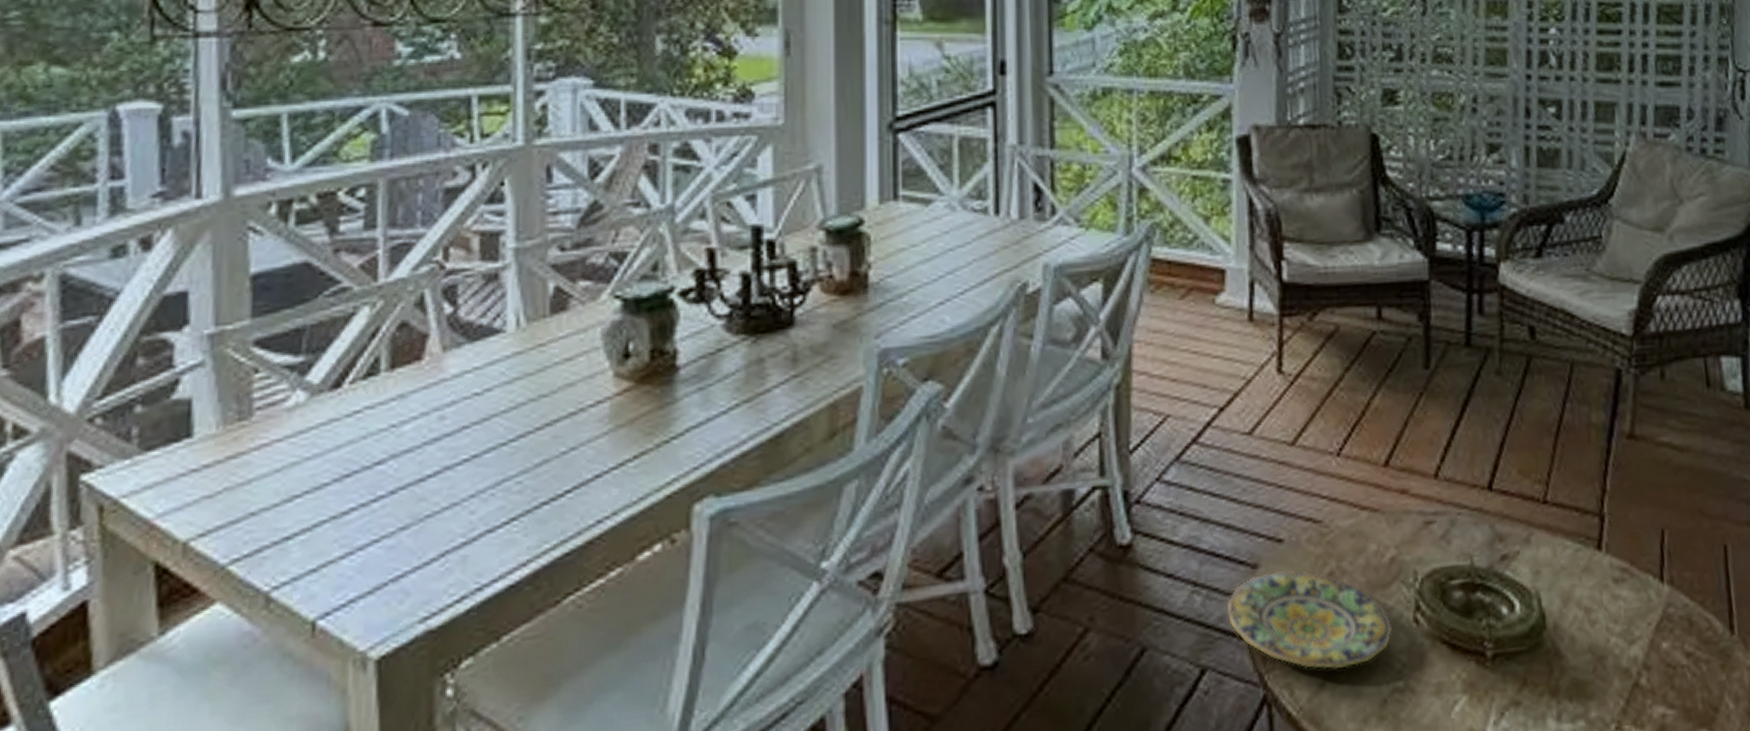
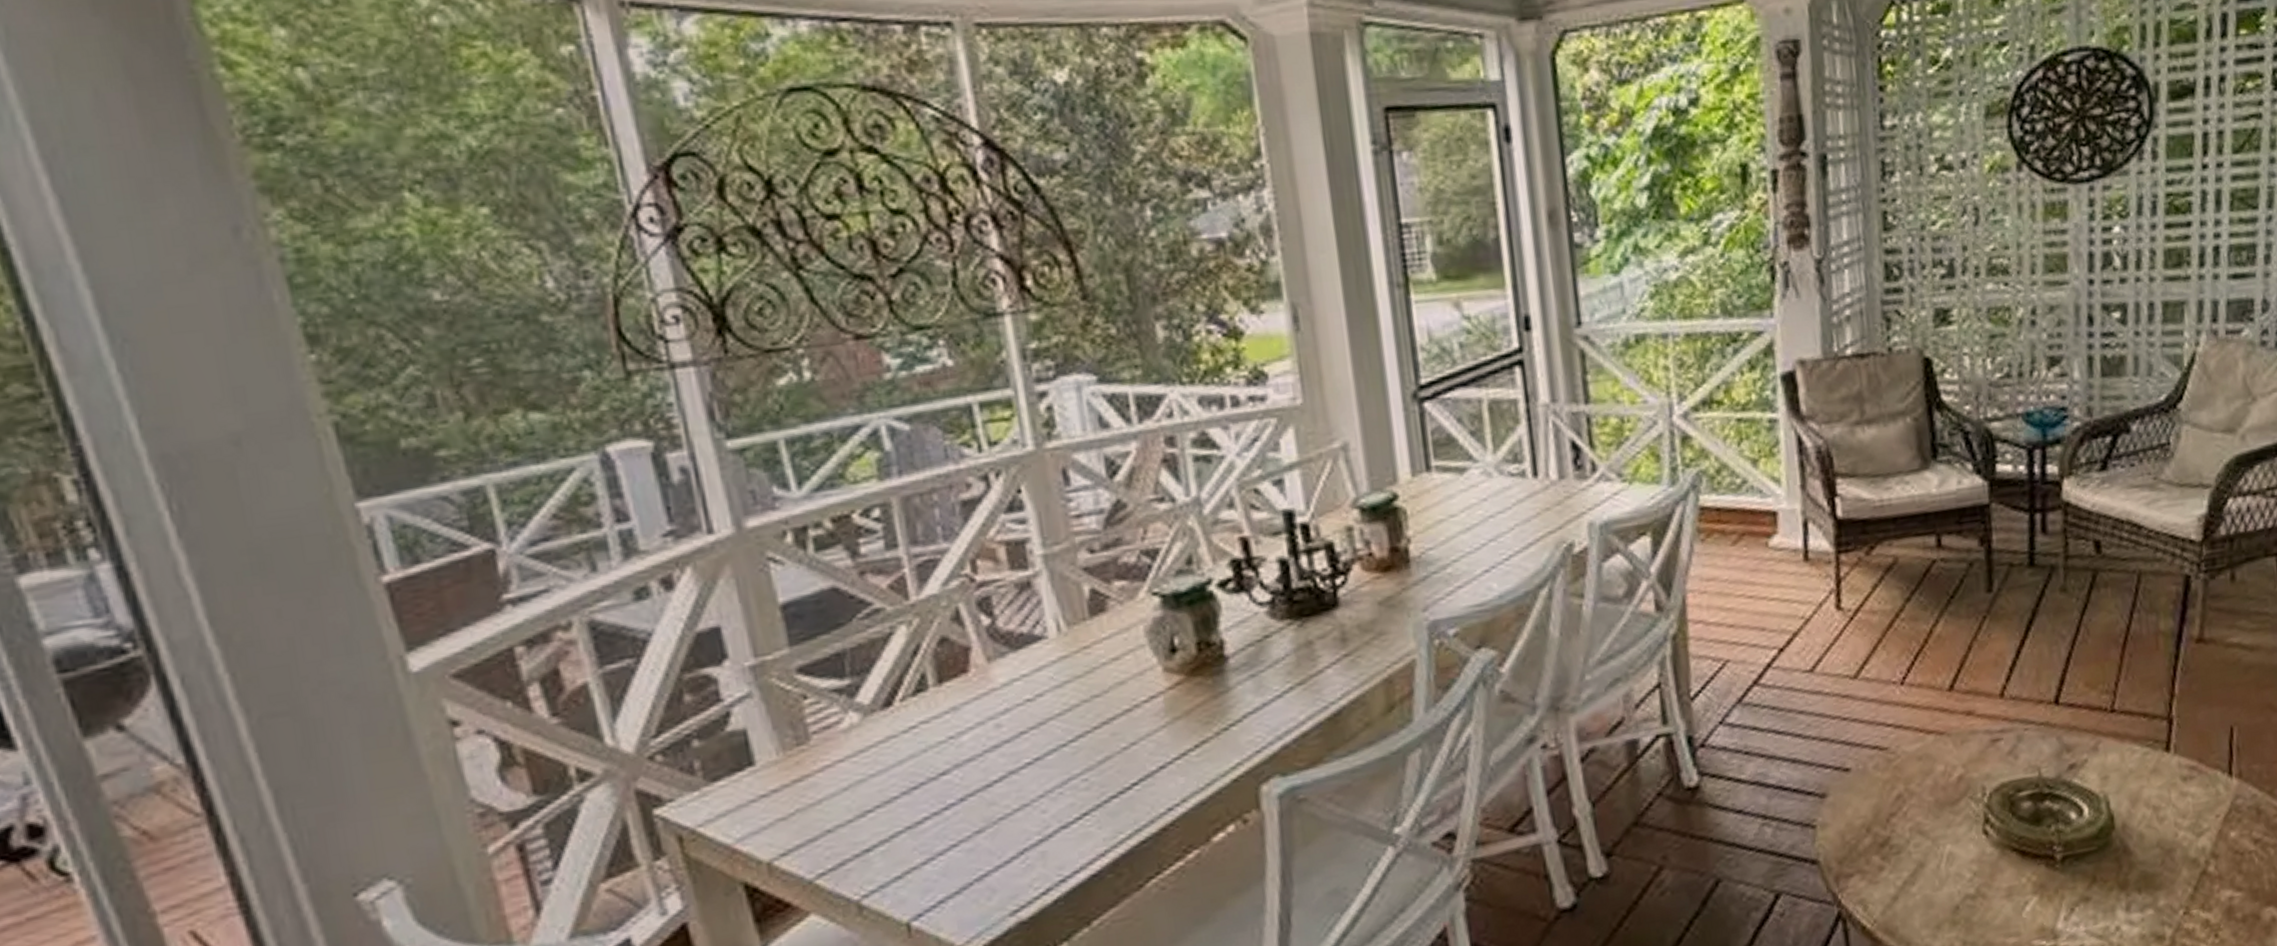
plate: present [1227,570,1392,670] -> none [1797,795,1962,885]

